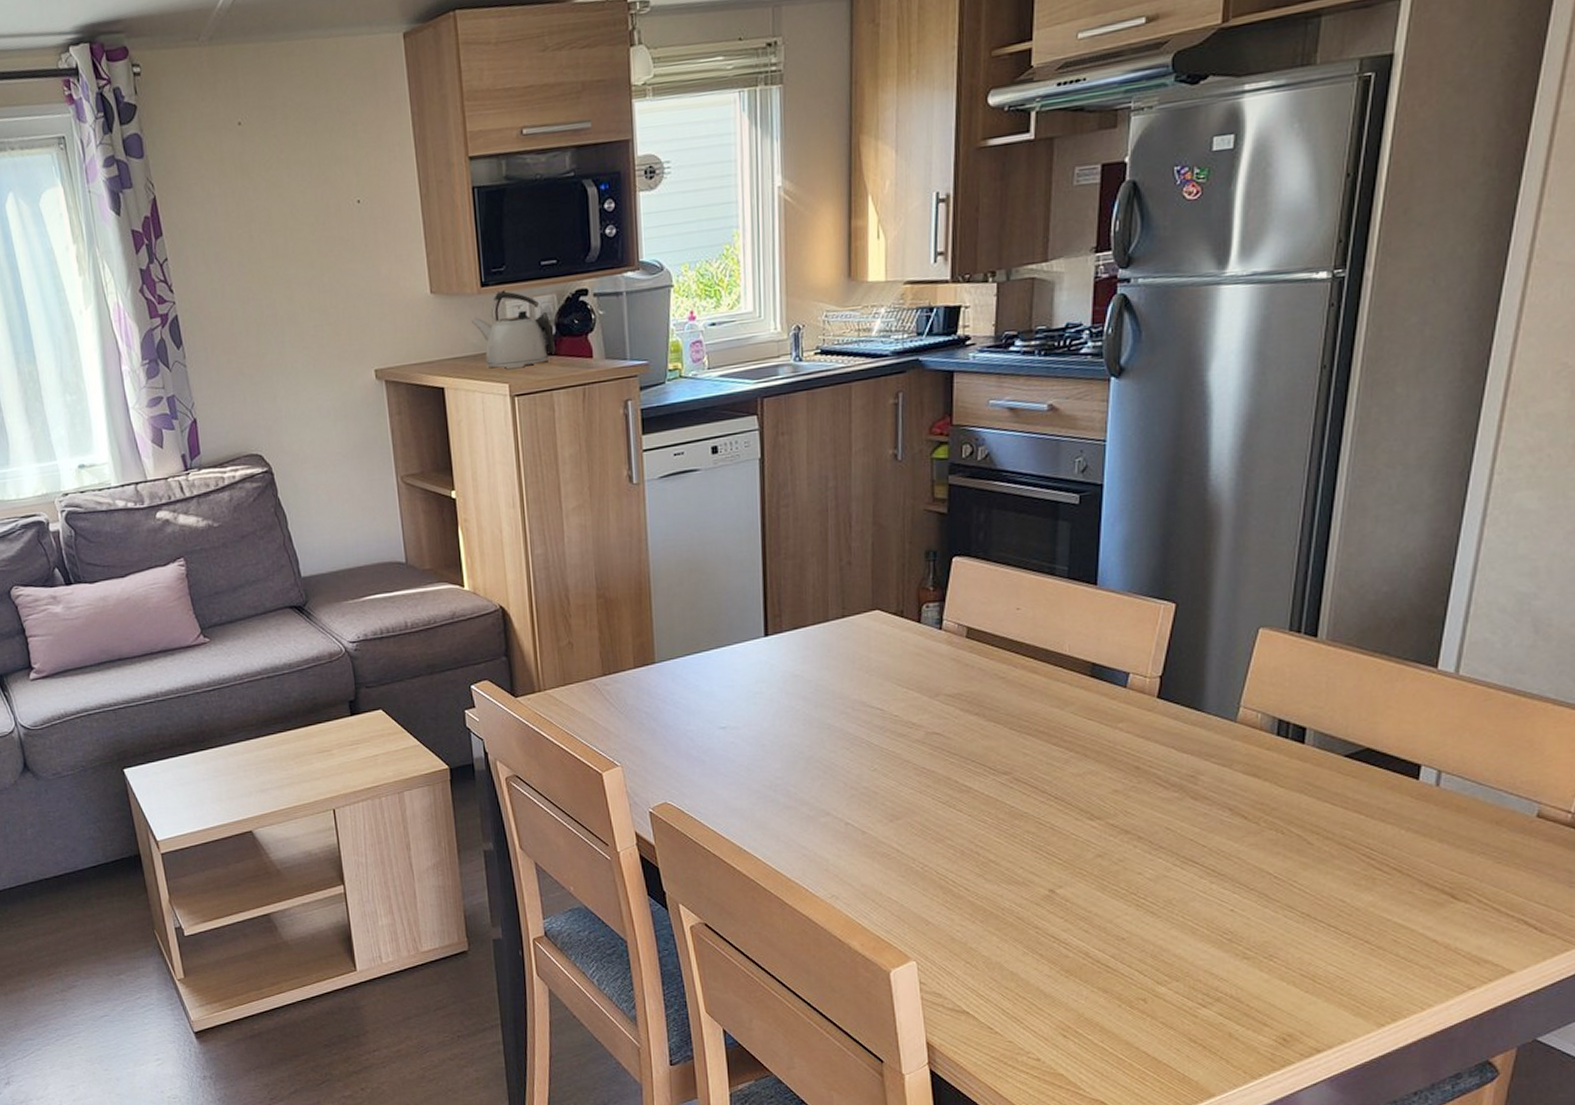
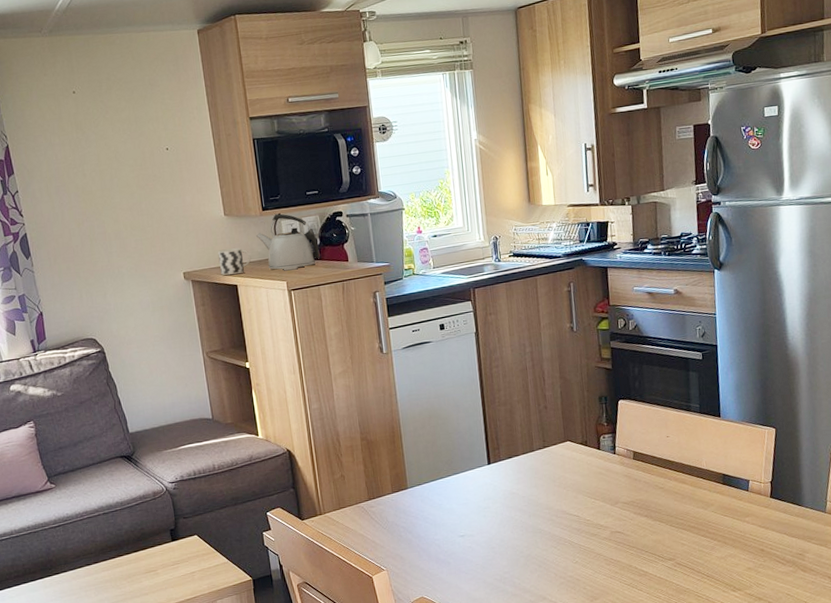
cup: none [420,337,464,375] -> present [217,247,252,276]

